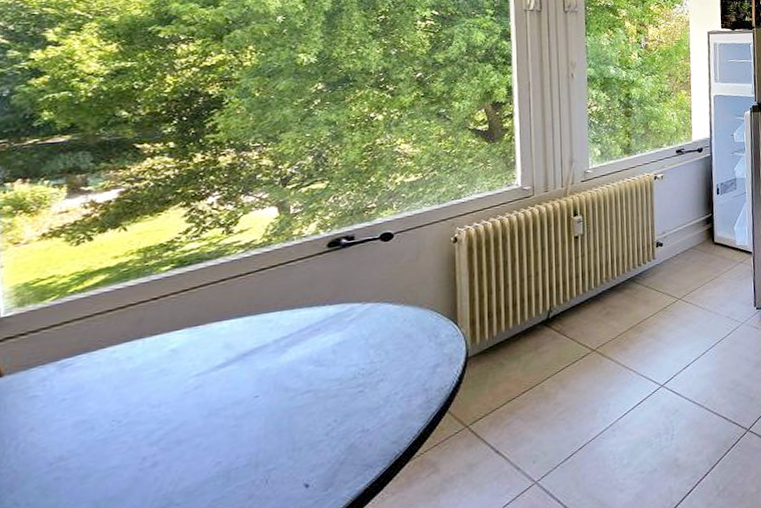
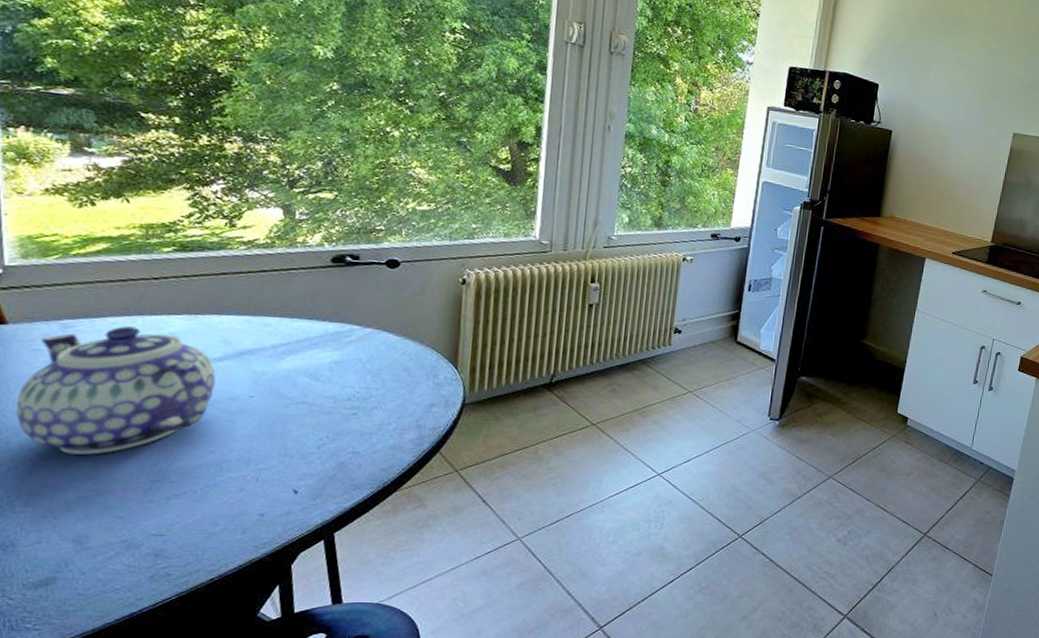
teapot: none [10,351,219,500] -> present [15,326,216,455]

